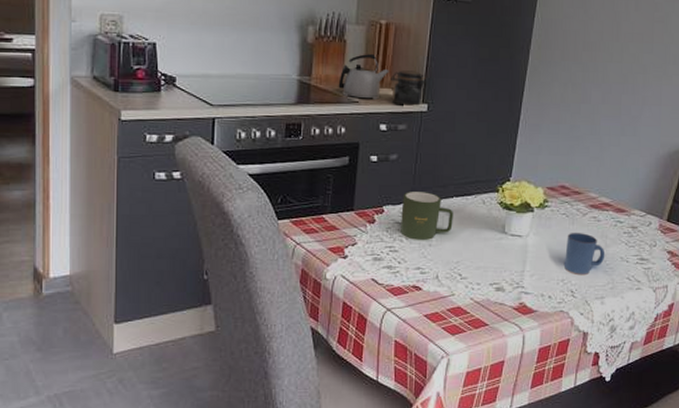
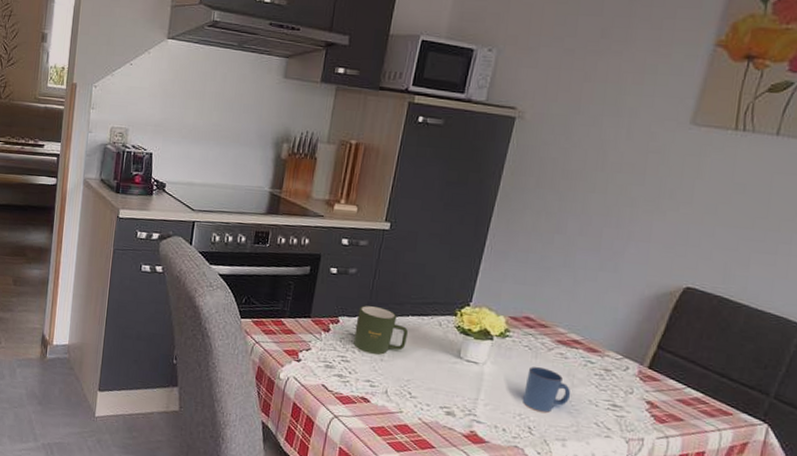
kettle: present [338,54,389,99] -> none [306,171,356,215]
jar: present [390,70,426,106] -> none [356,188,391,224]

